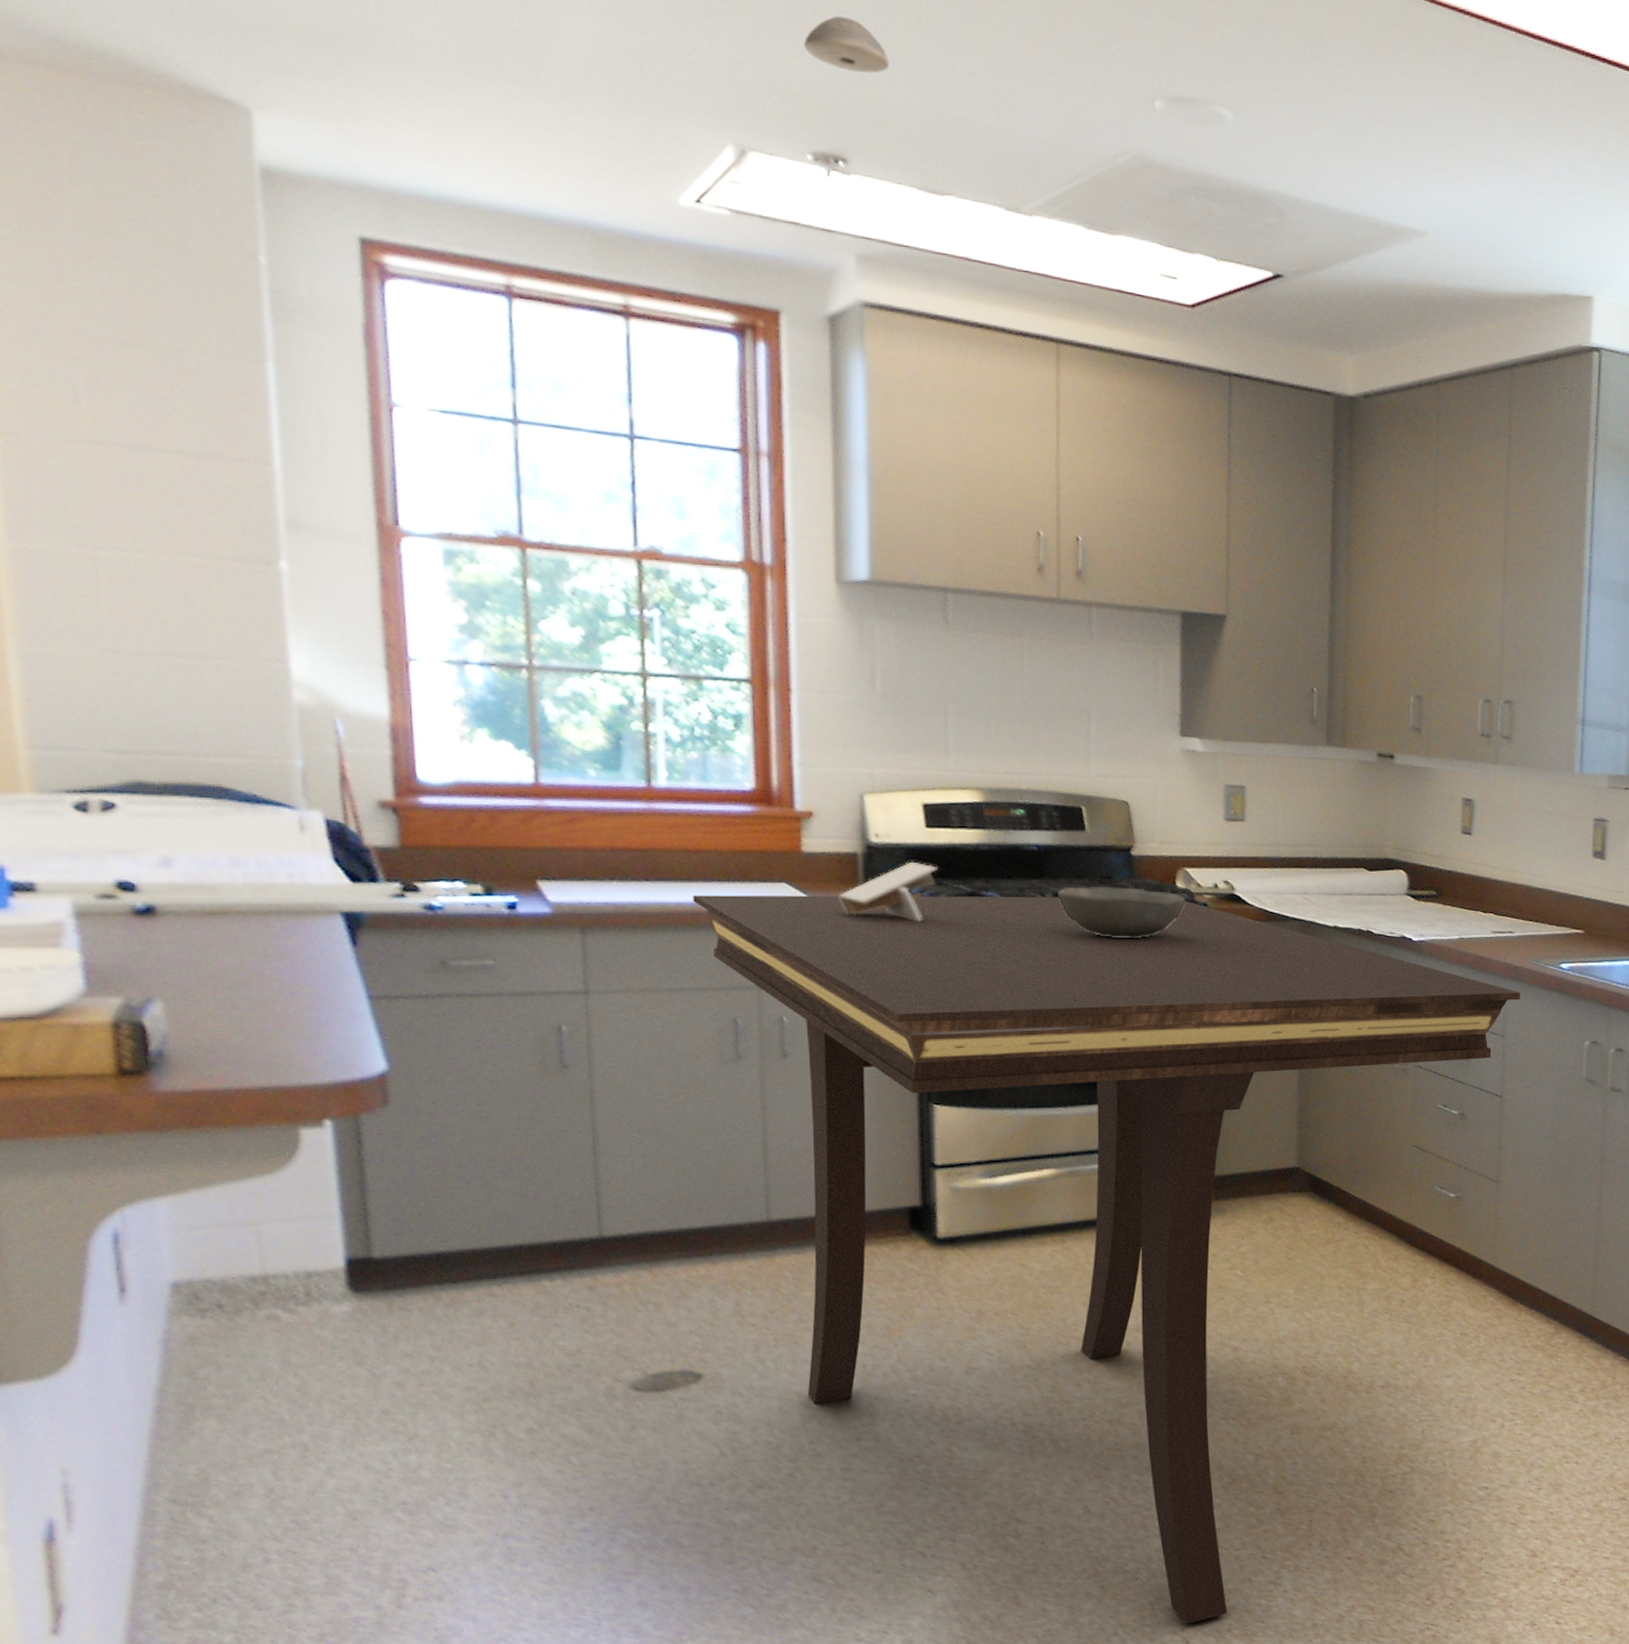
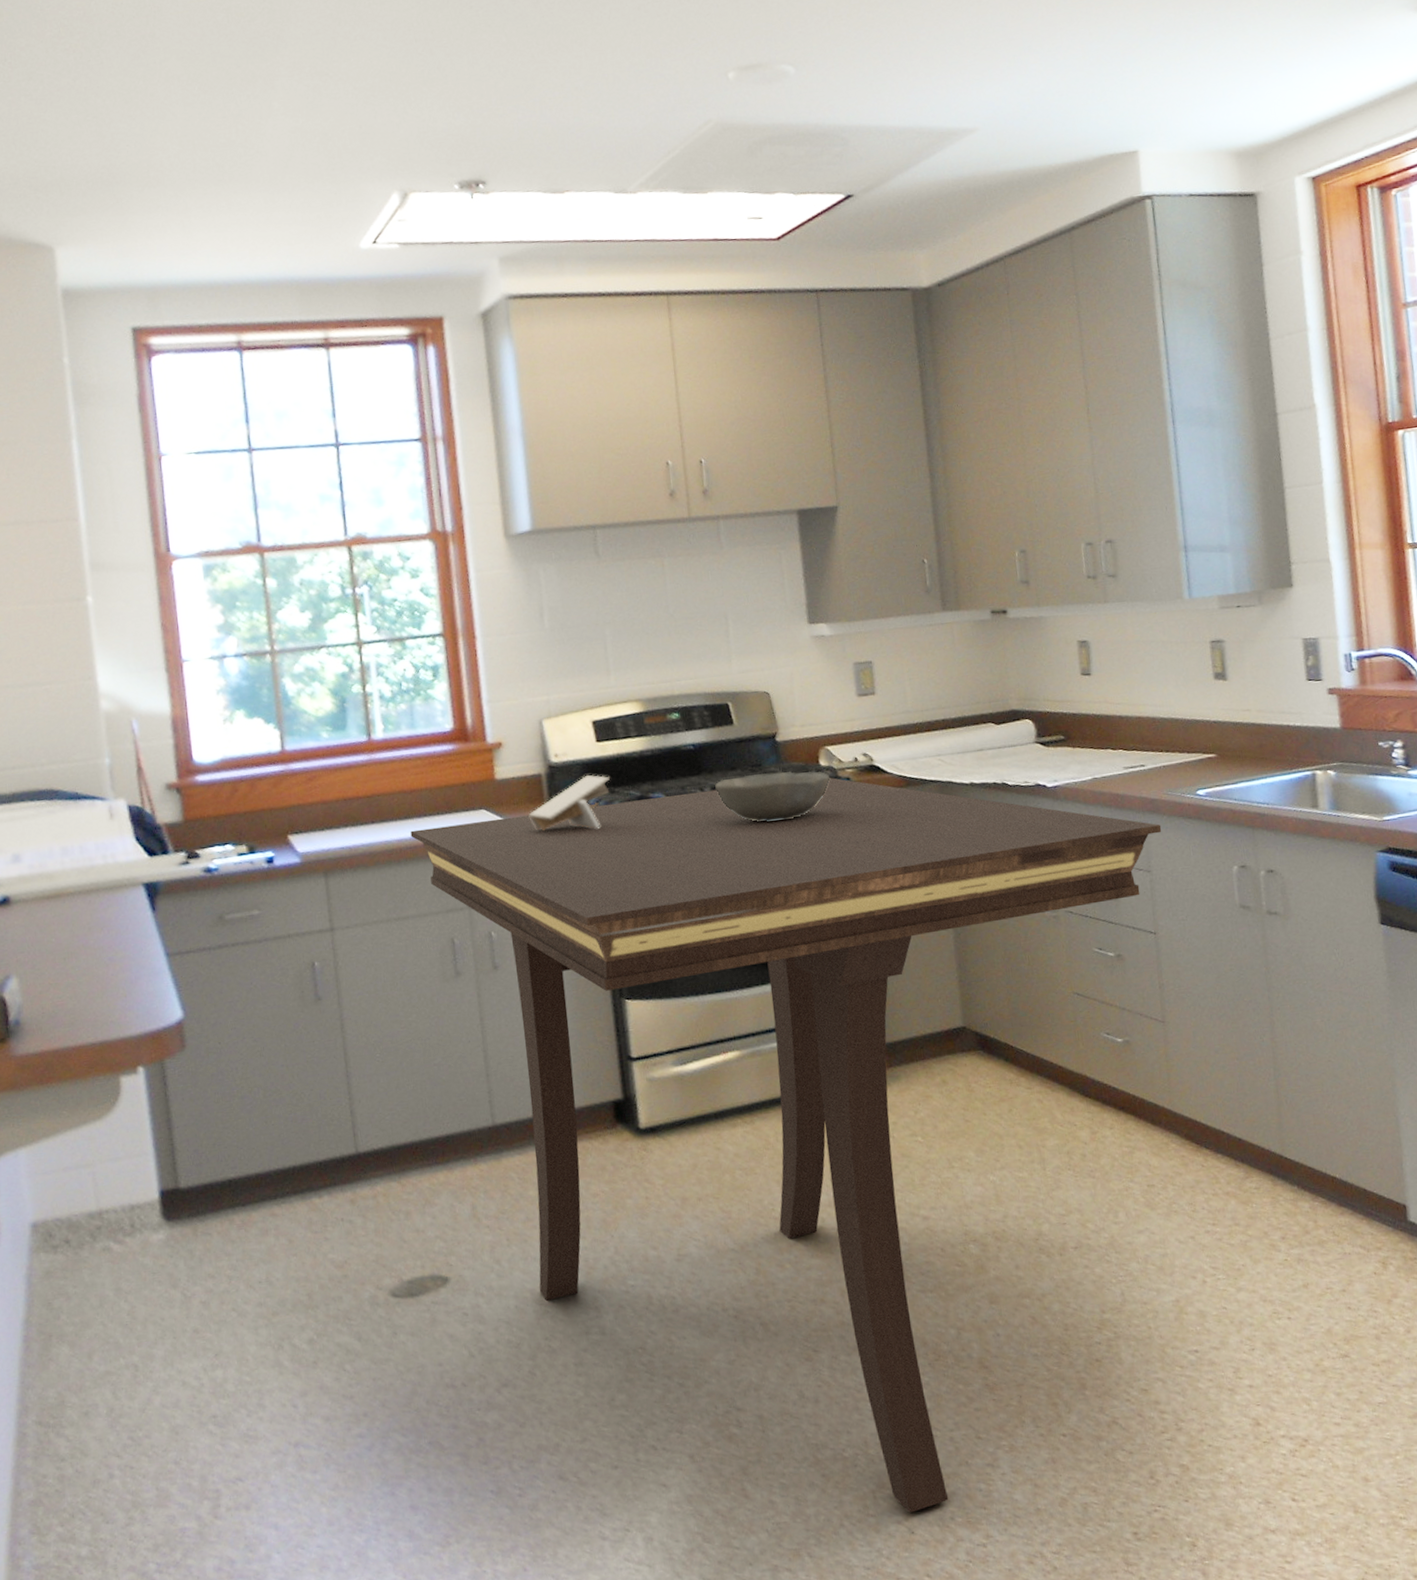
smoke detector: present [804,16,890,74] -> none [445,67,513,111]

